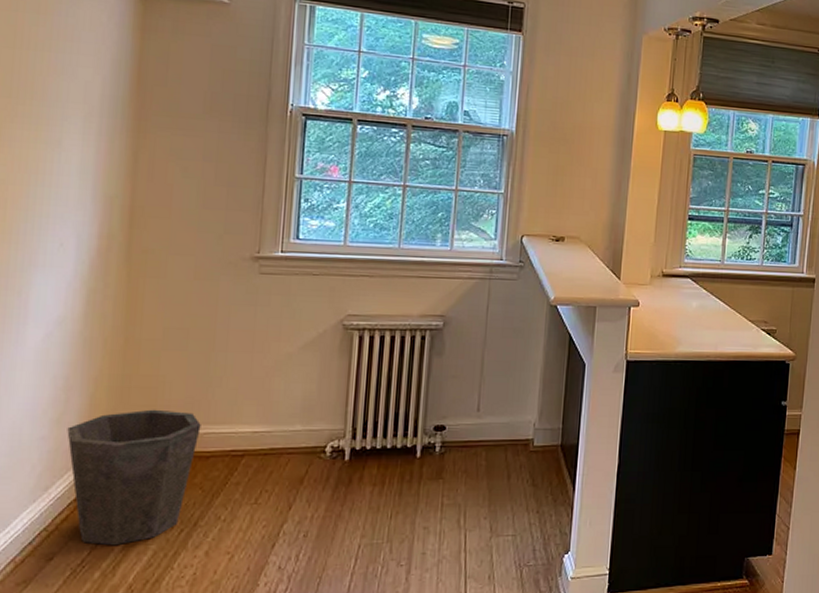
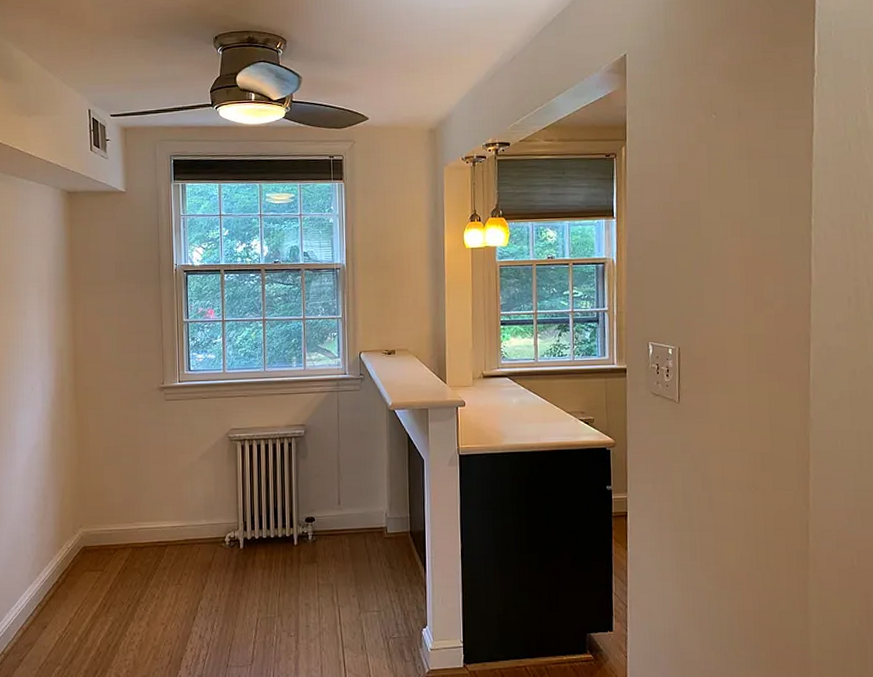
waste bin: present [67,409,201,546] -> none [47,511,135,618]

